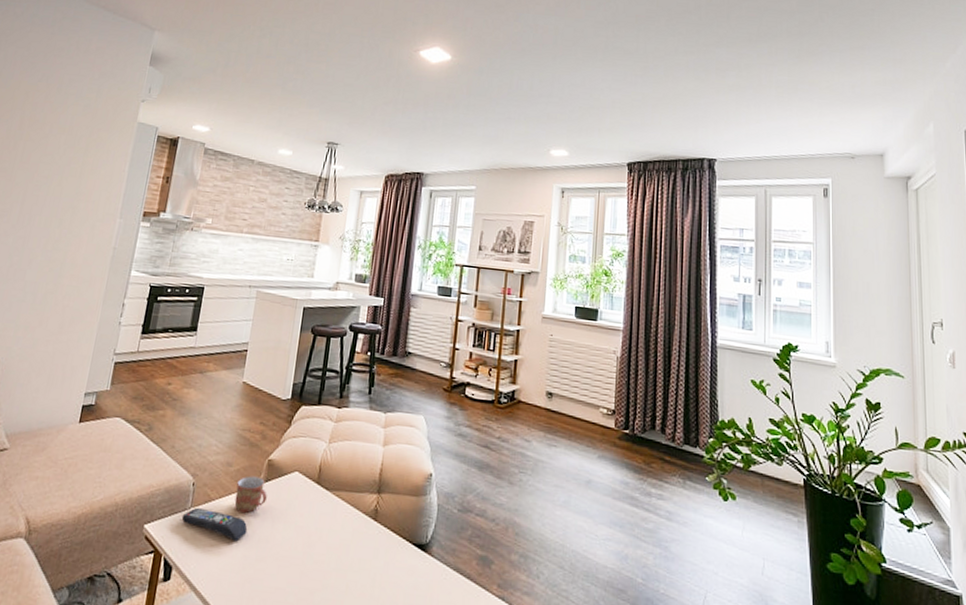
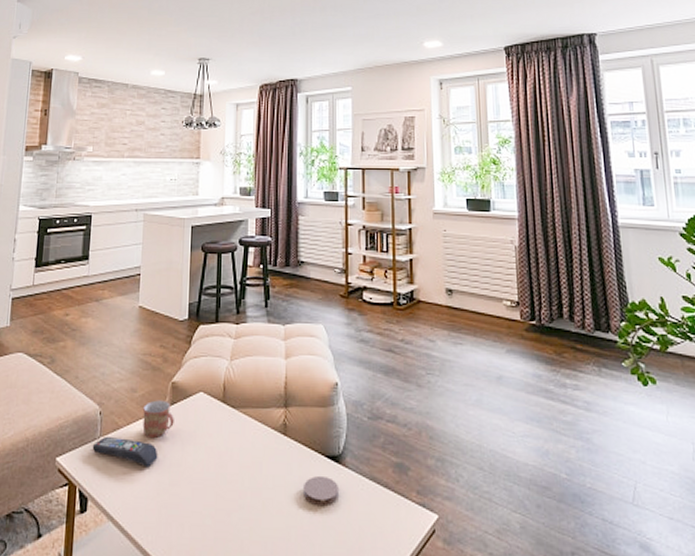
coaster: none [387,562,422,592] -> present [304,475,338,505]

